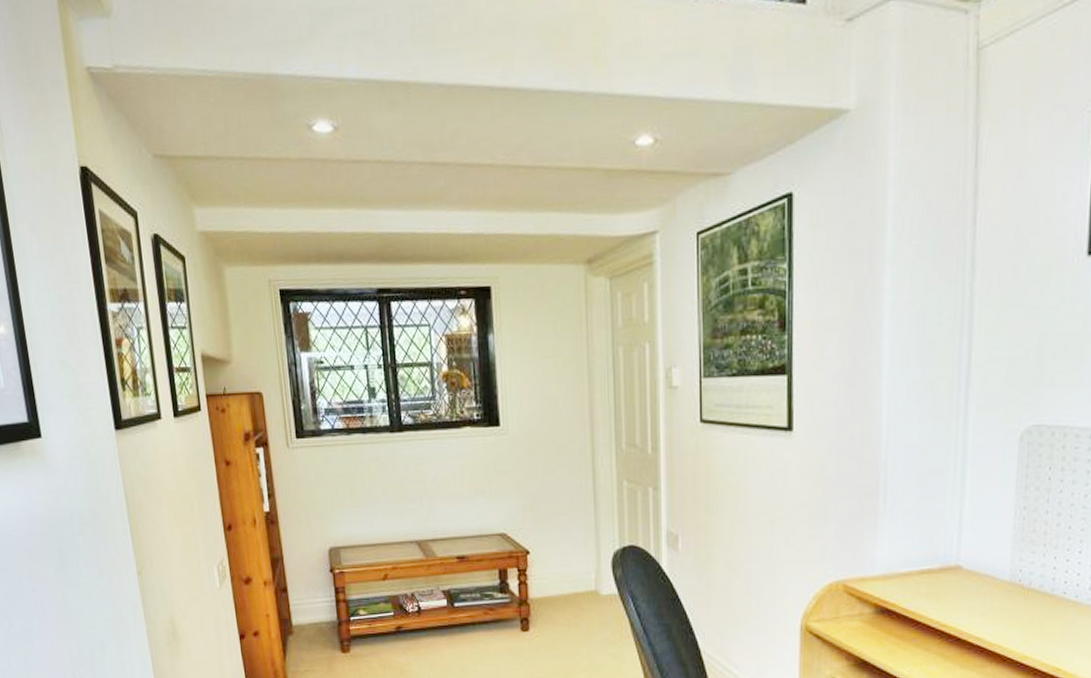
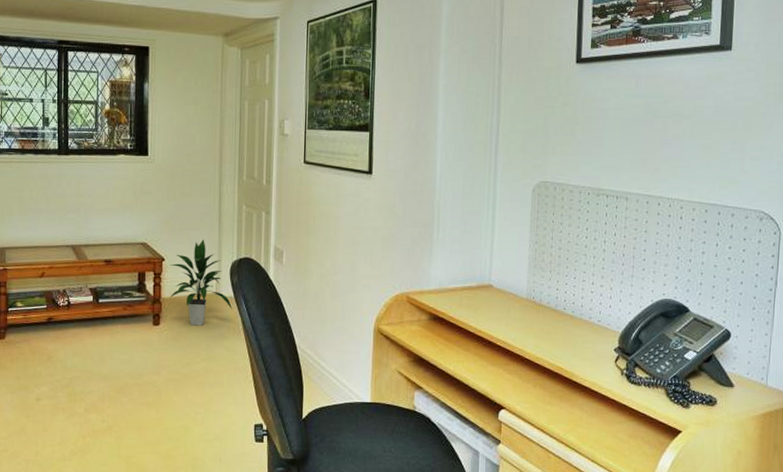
indoor plant: none [536,526,618,630] -> present [170,239,233,326]

